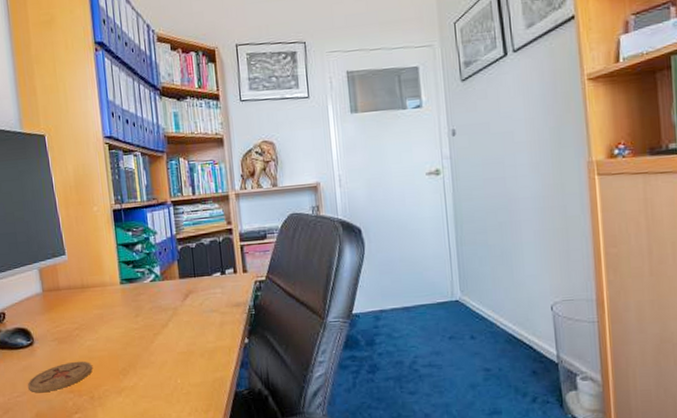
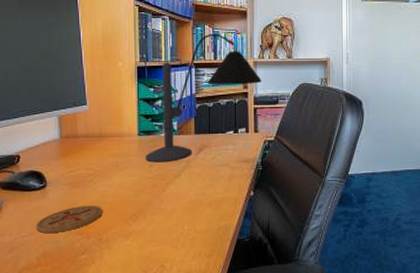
desk lamp: none [129,166,246,313] -> present [145,33,262,163]

